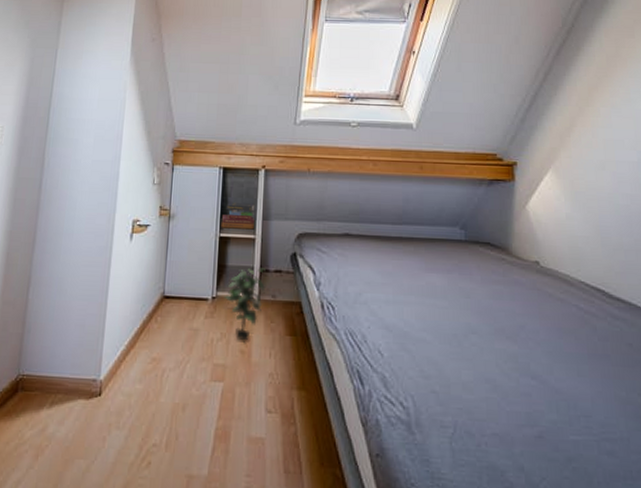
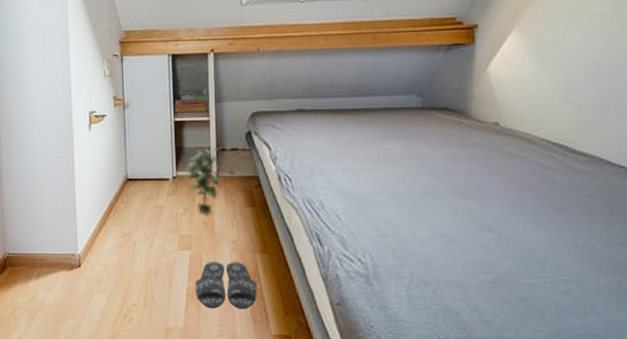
slippers: none [224,396,291,457] -> present [195,261,257,309]

